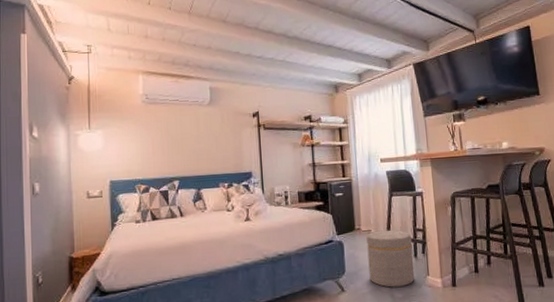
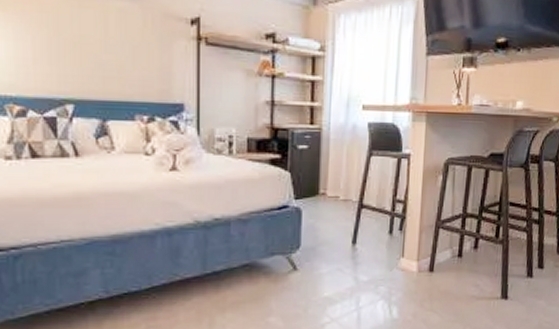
ottoman: present [366,230,415,288] -> none [330,198,389,268]

